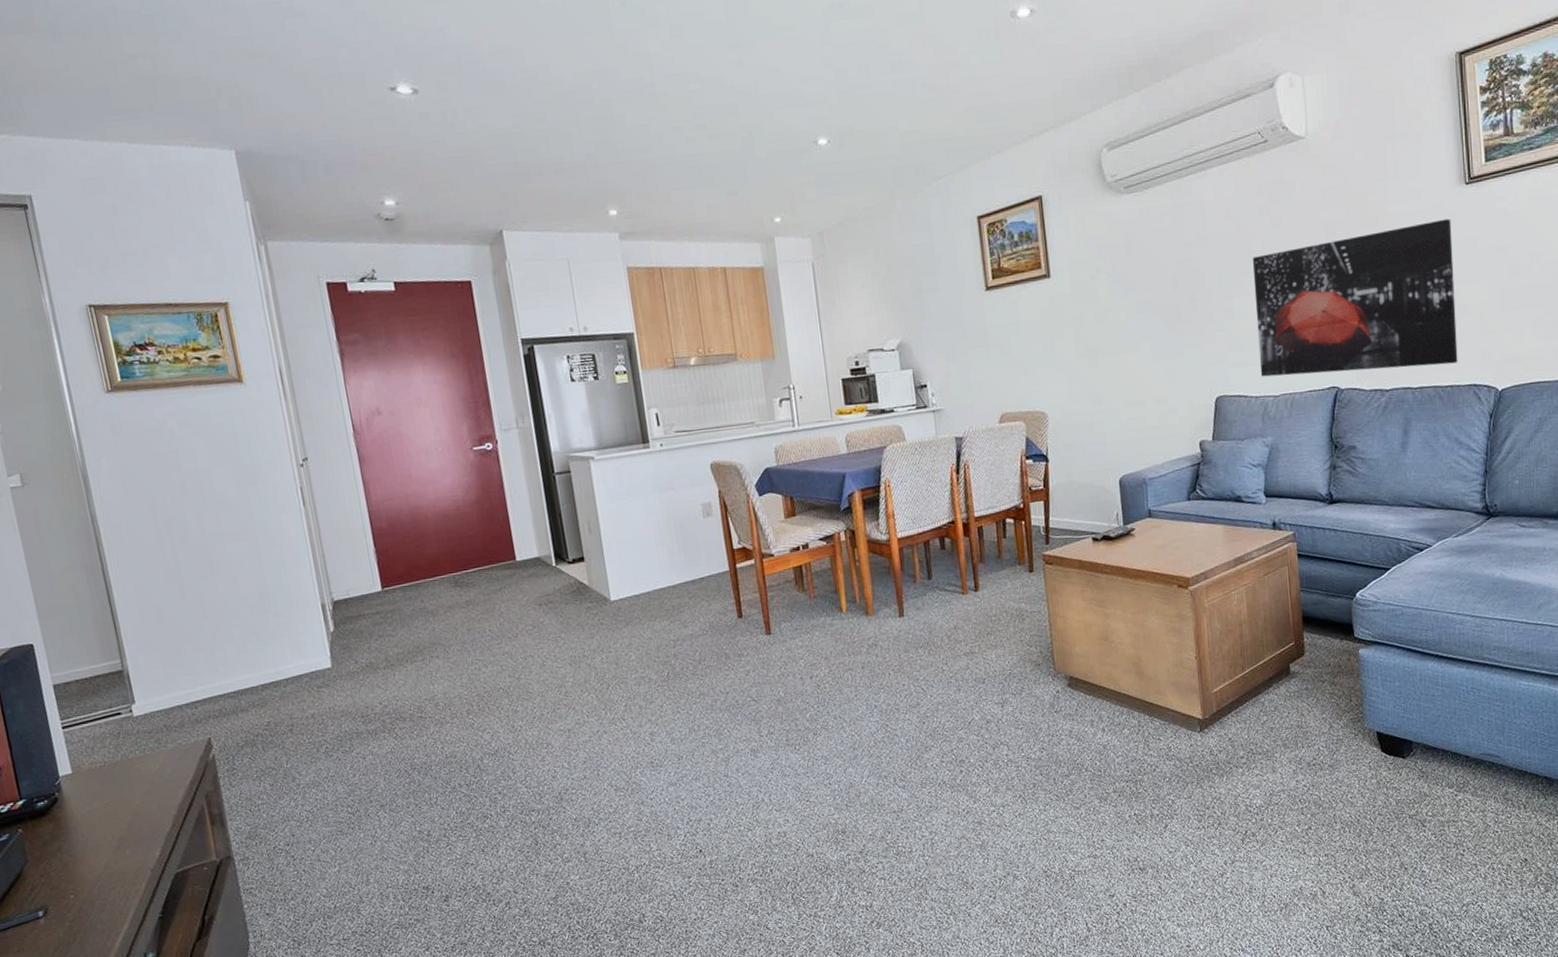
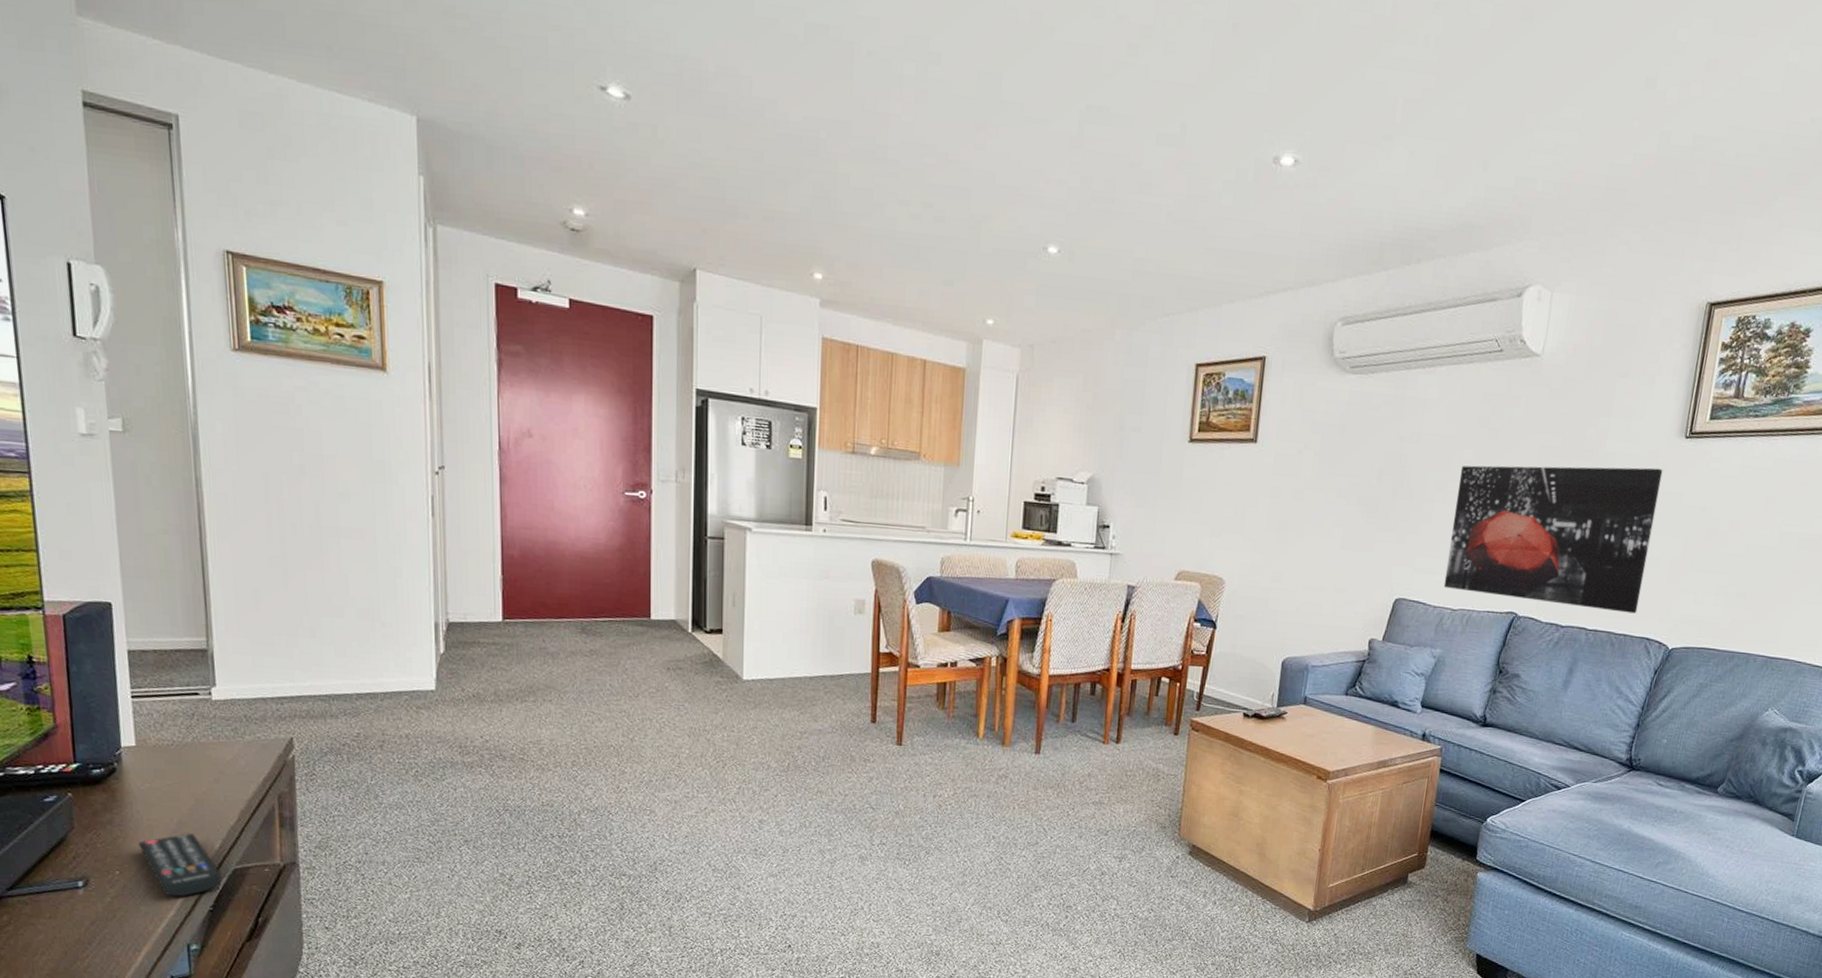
remote control: none [87,846,167,910] -> present [138,833,222,897]

